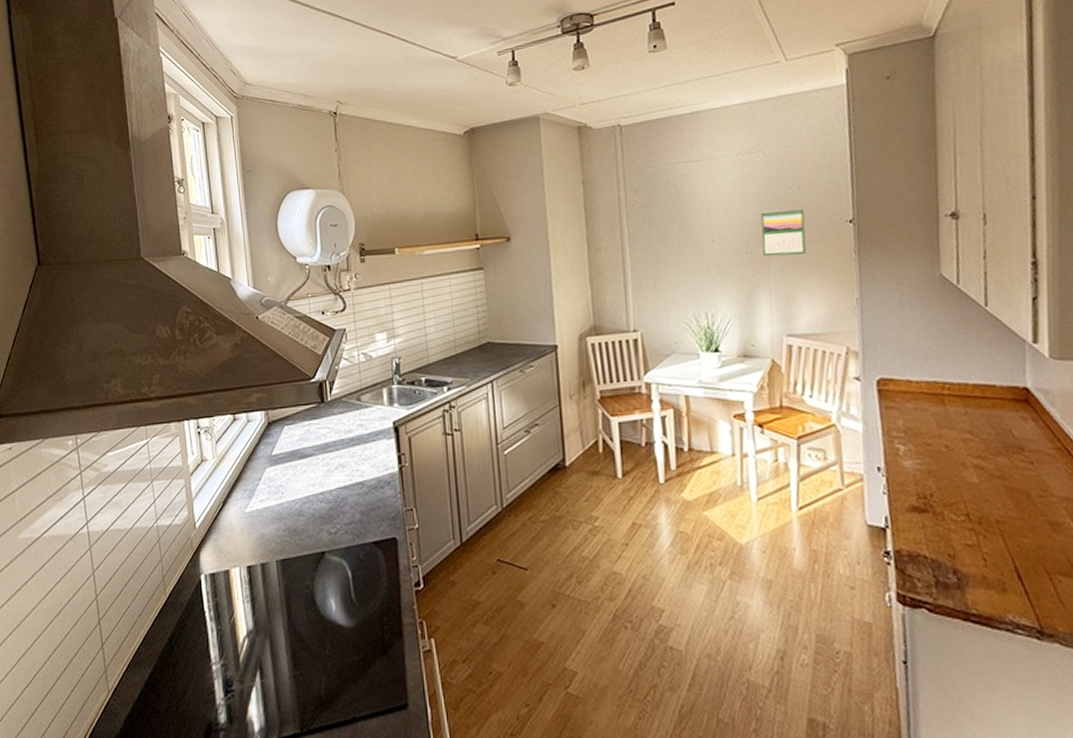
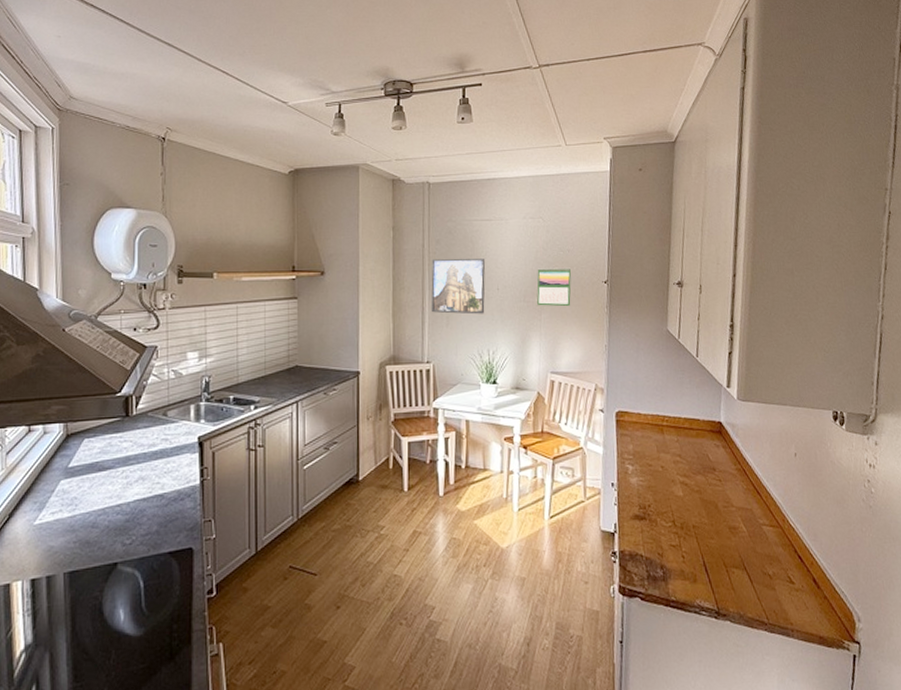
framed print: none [630,206,698,274] -> present [431,258,486,315]

